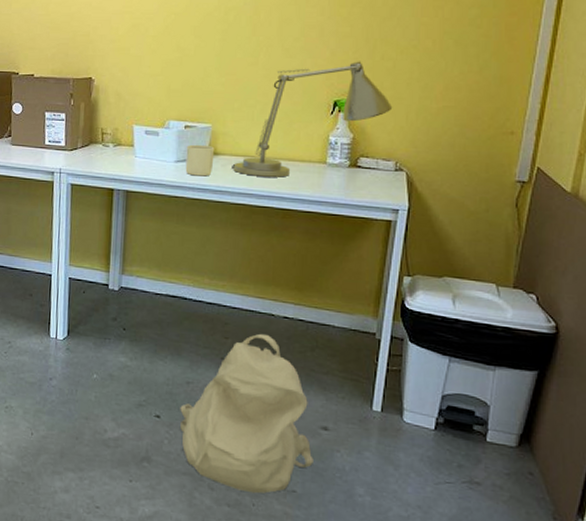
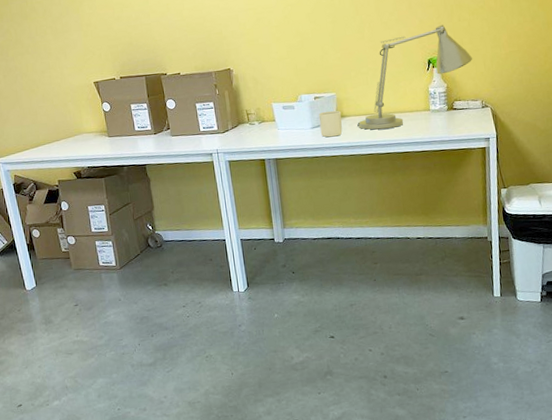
backpack: present [180,333,313,494] -> none [348,254,457,381]

